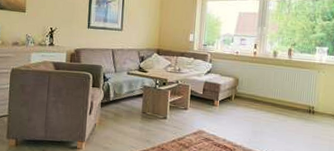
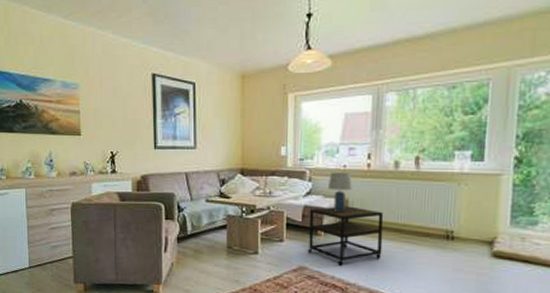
side table: none [206,83,264,131] -> present [307,206,384,266]
lamp: none [223,57,243,89] -> present [327,172,353,213]

